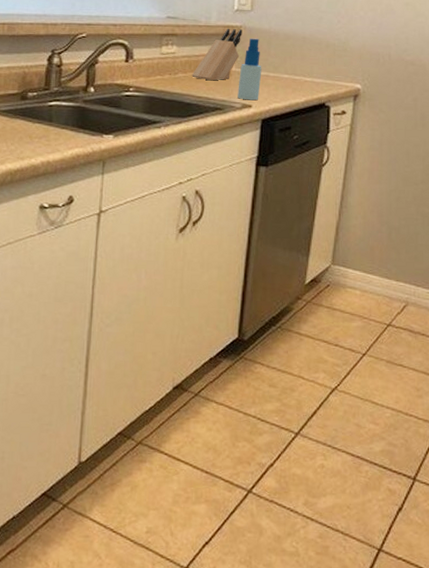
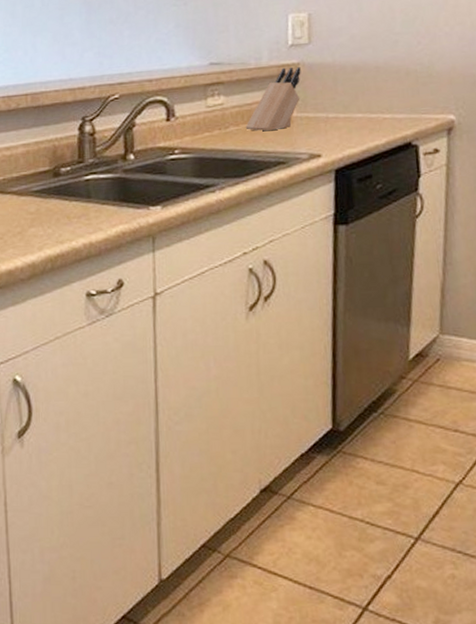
spray bottle: present [238,38,262,101] -> none [302,75,330,149]

